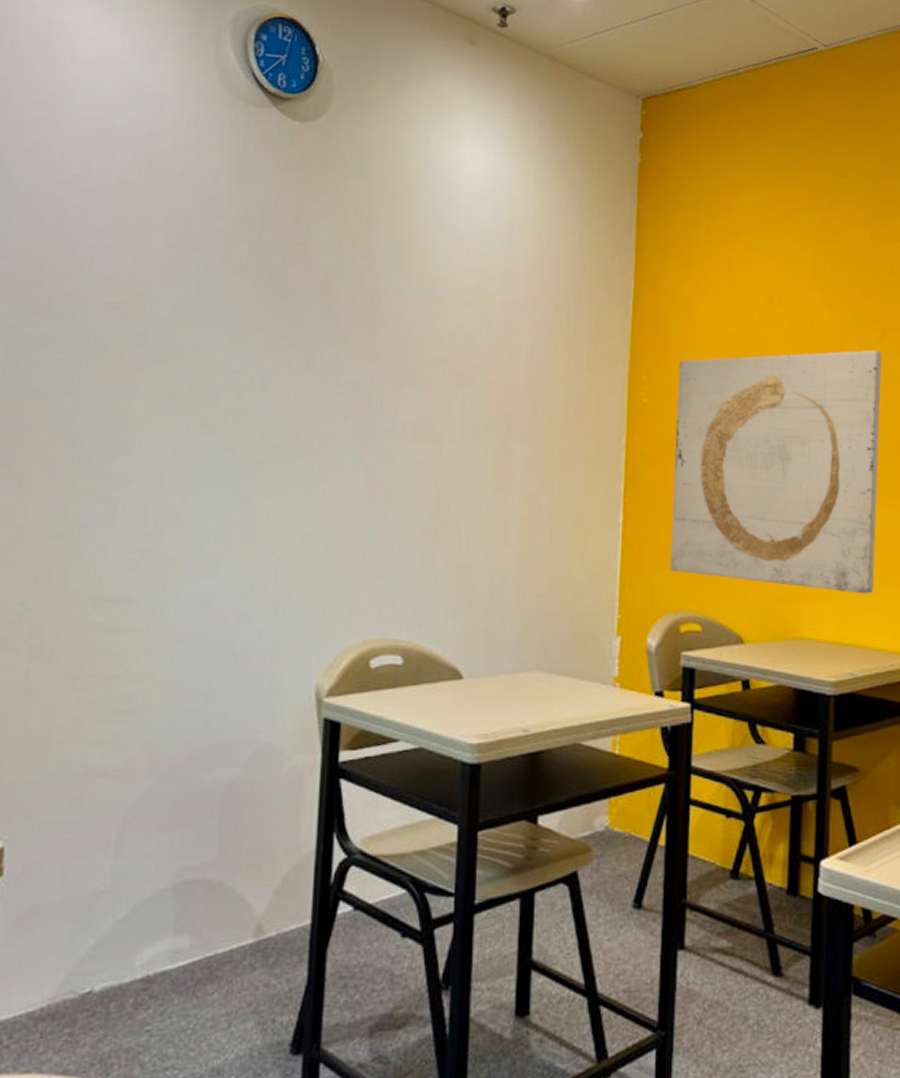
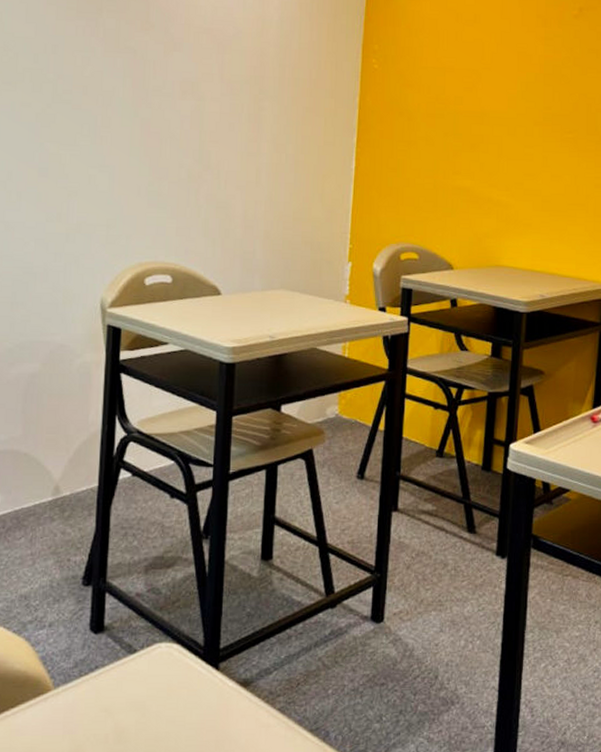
wall art: present [670,350,882,594] -> none [394,25,579,231]

